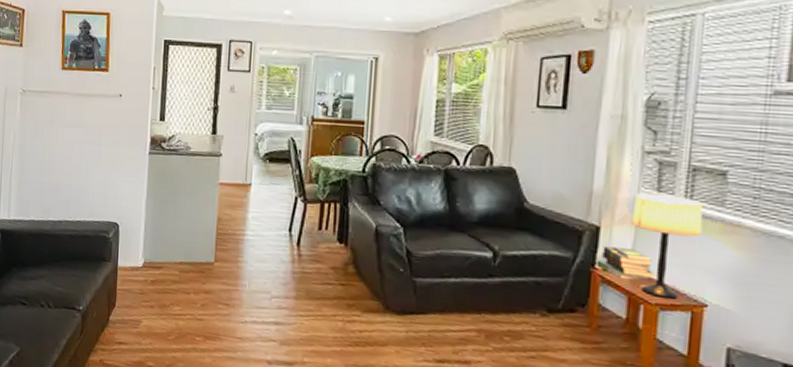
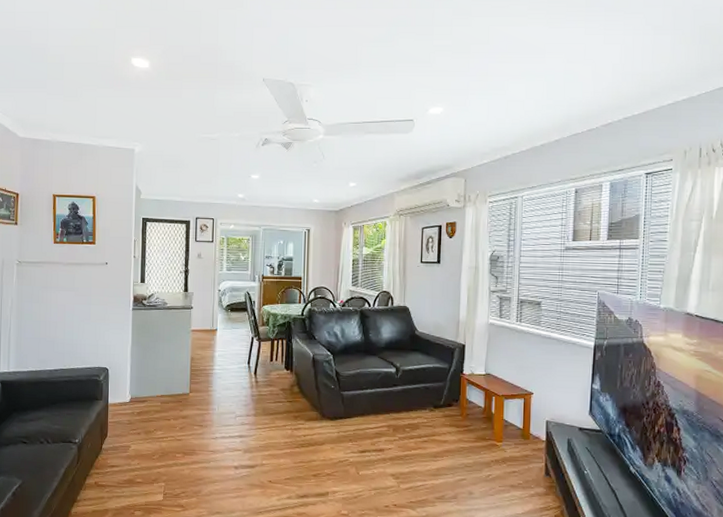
books: present [596,246,654,281] -> none [464,358,500,380]
table lamp: present [631,192,703,300] -> none [484,319,528,392]

